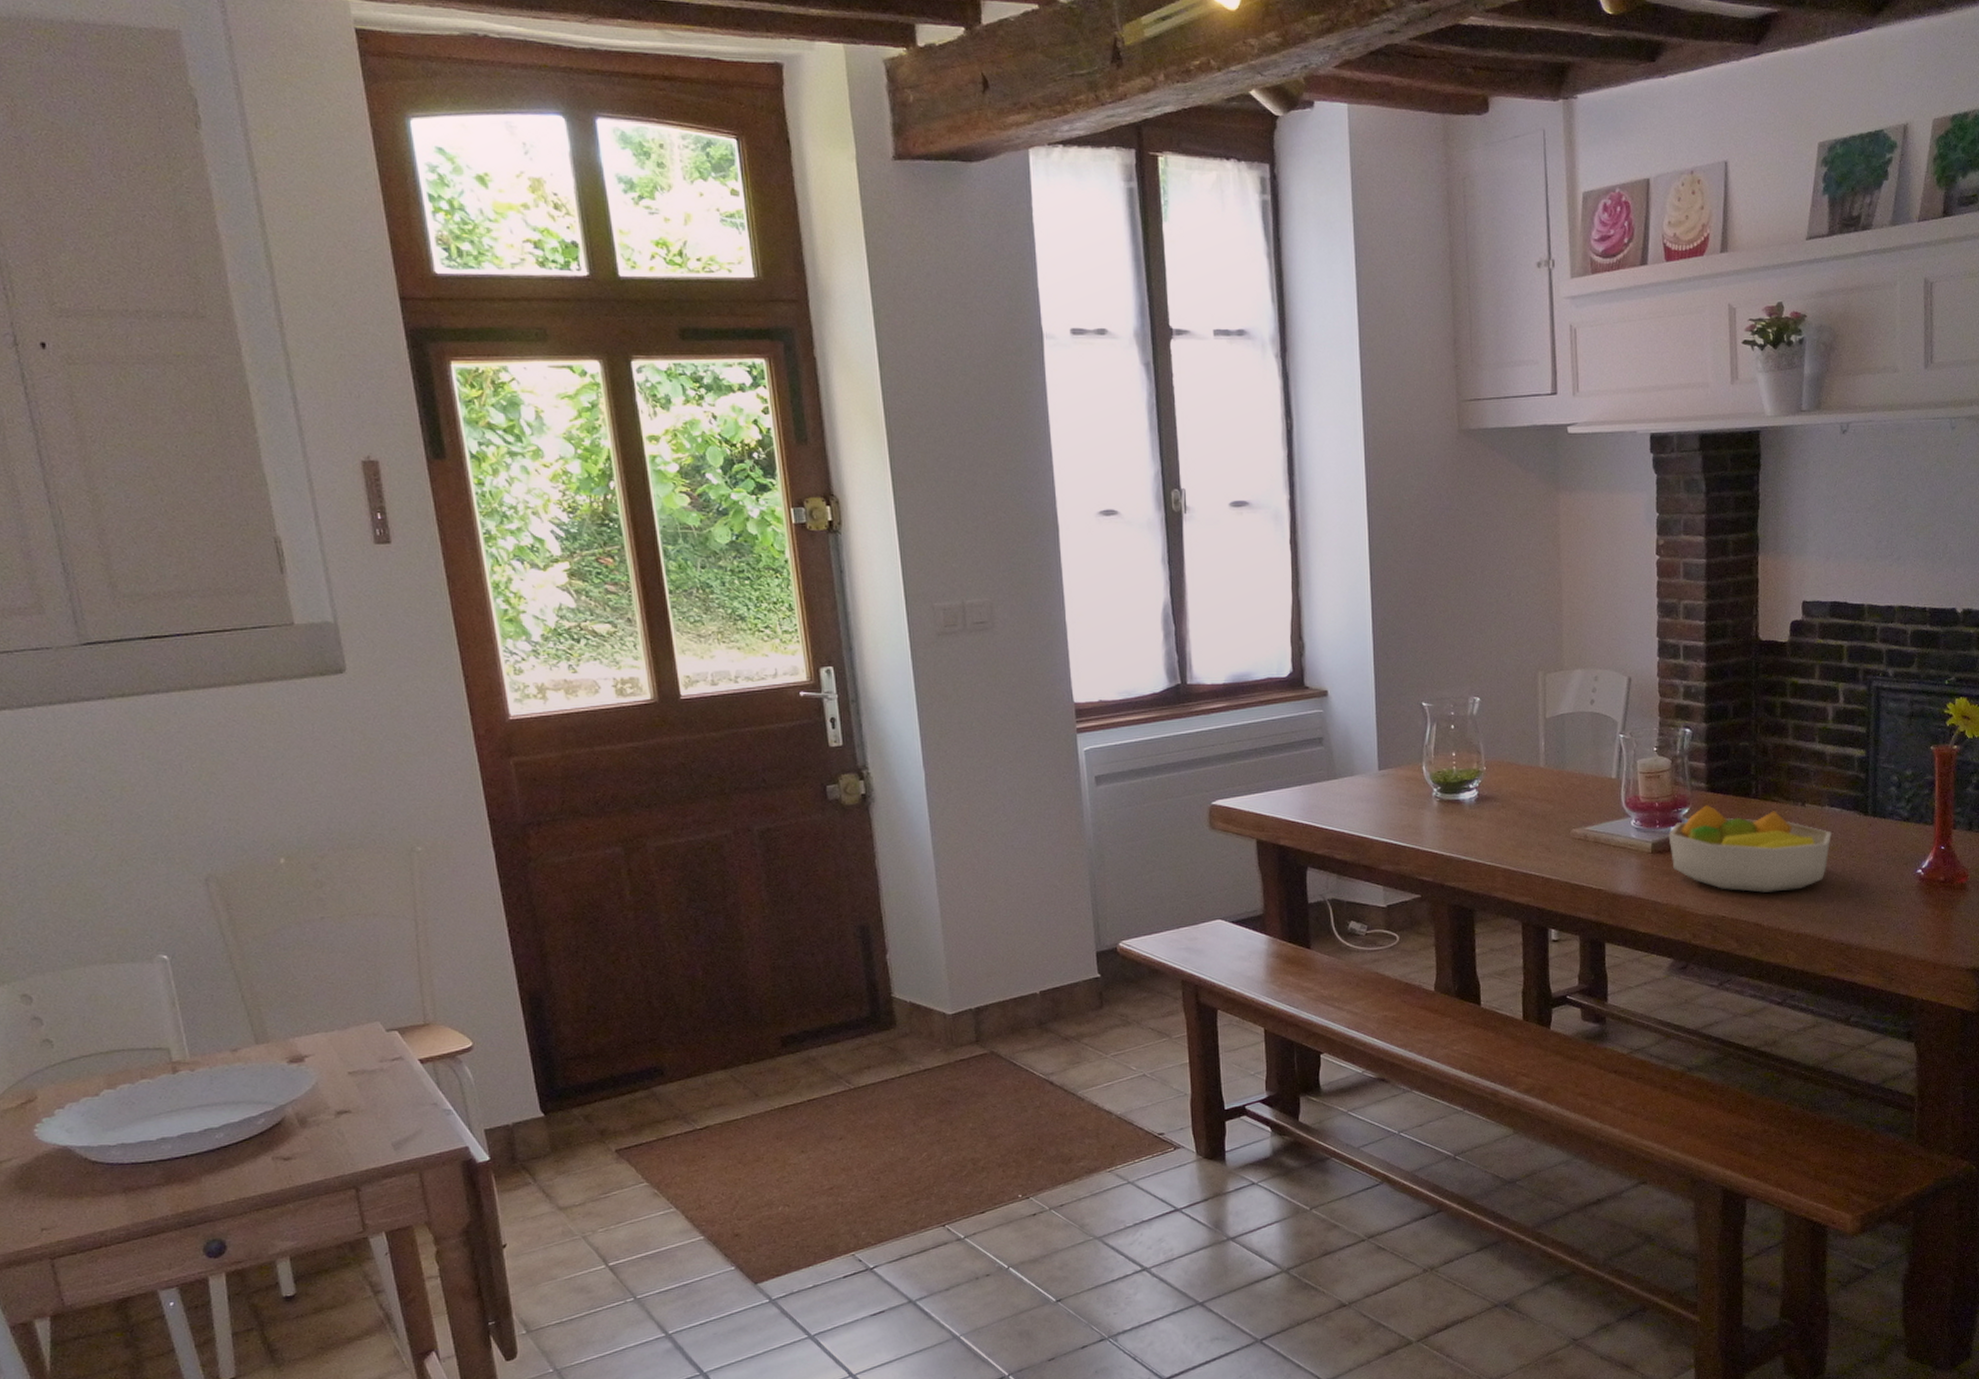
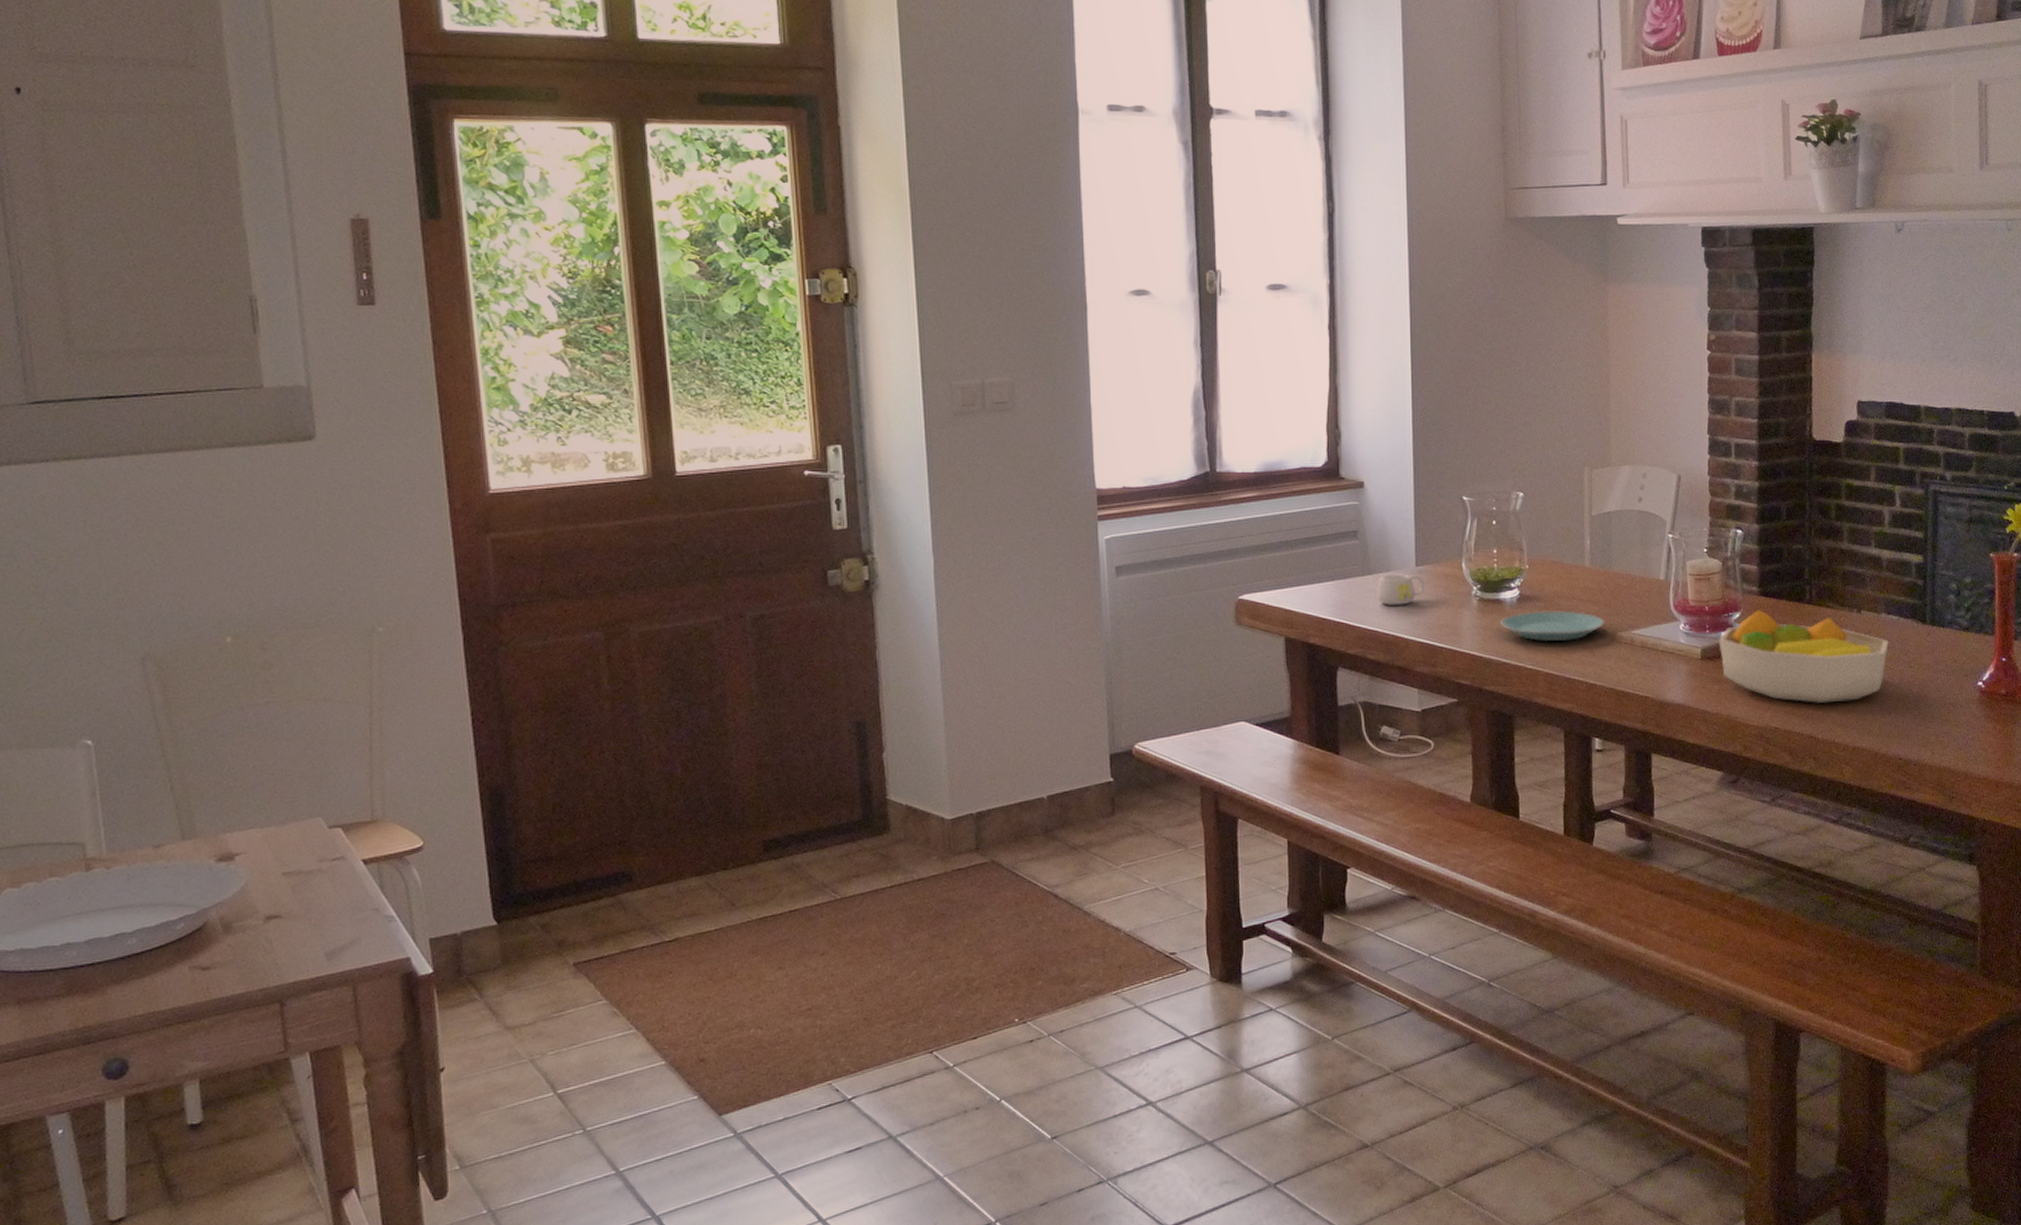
mug: none [1342,777,1388,808] -> present [1377,573,1425,605]
plate: none [1460,809,1559,839] -> present [1500,611,1604,641]

